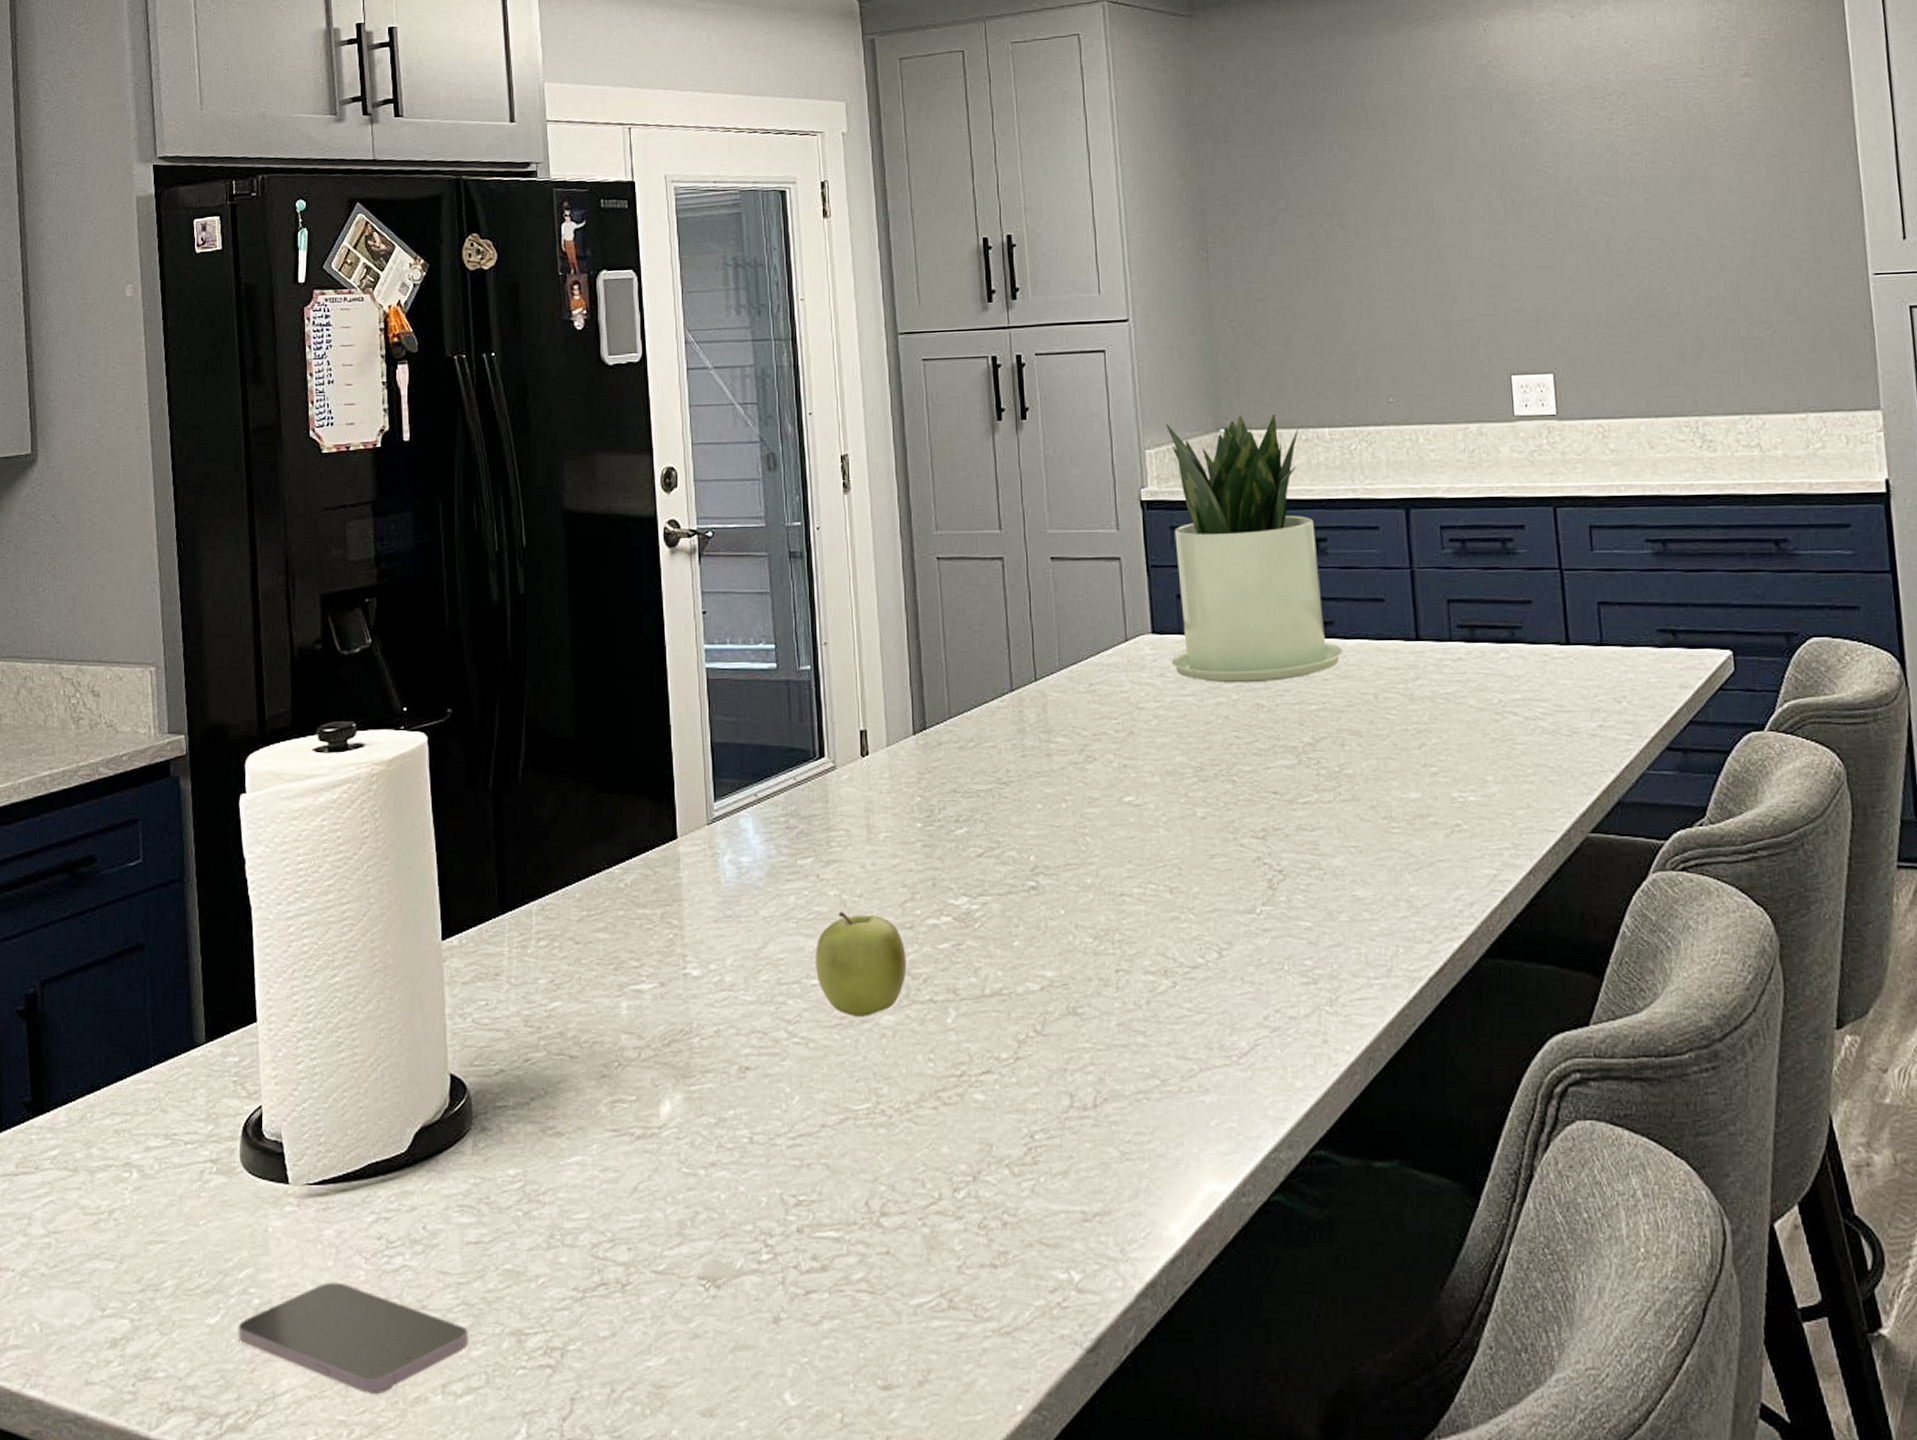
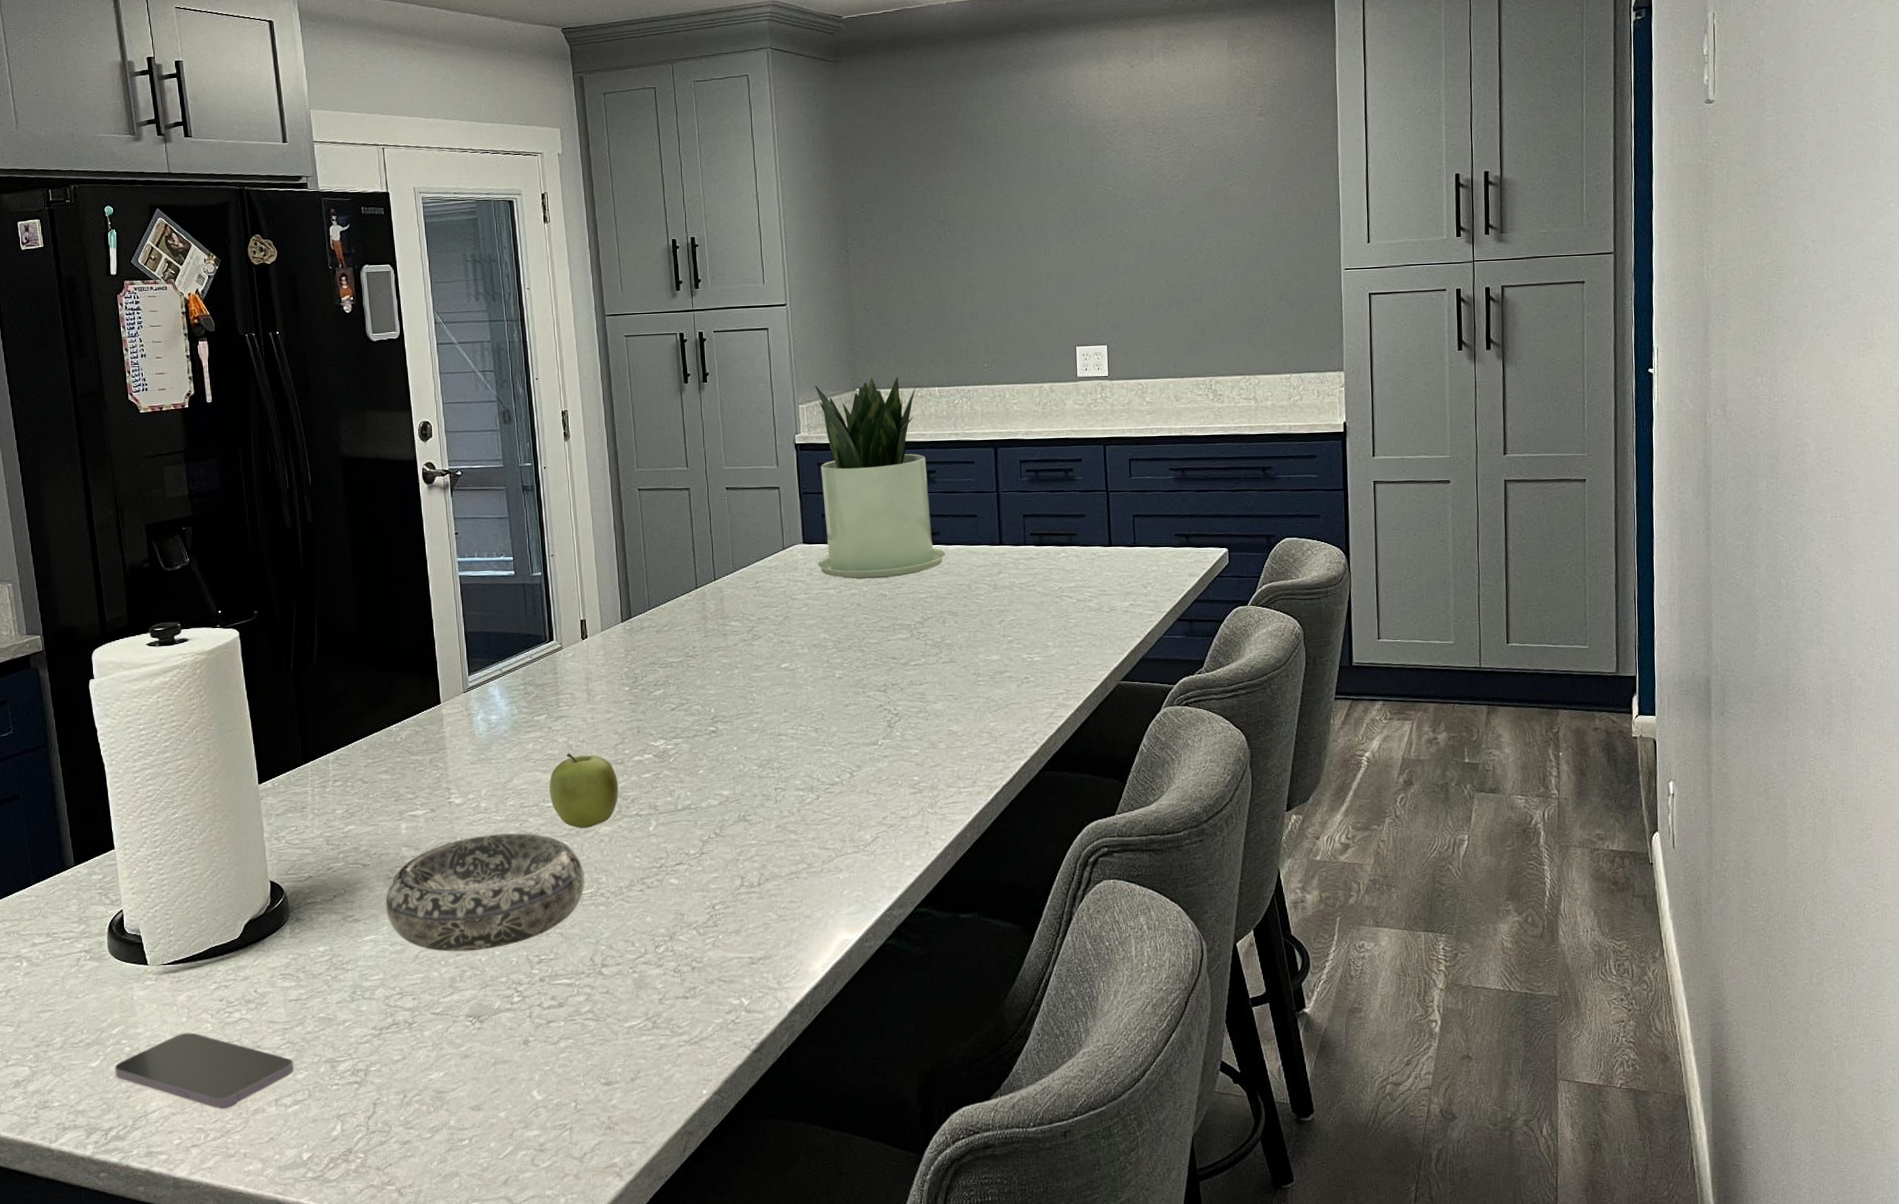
decorative bowl: none [597,1020,860,1185] -> present [385,833,585,952]

